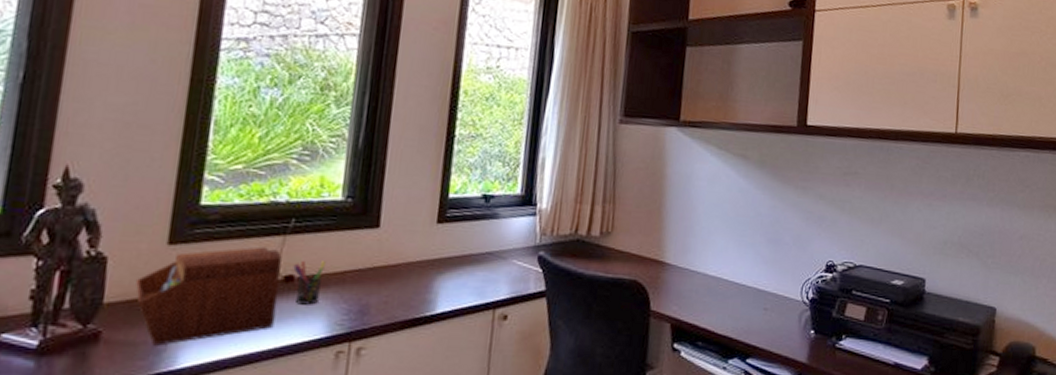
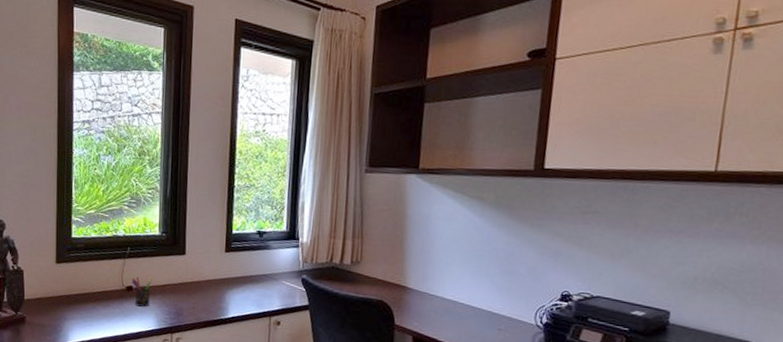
sewing box: present [136,246,282,346] -> none [41,266,124,328]

